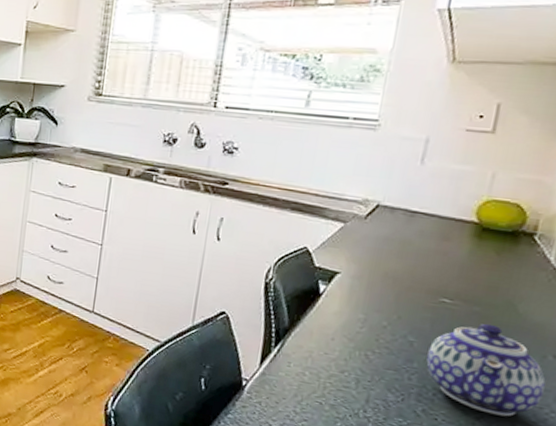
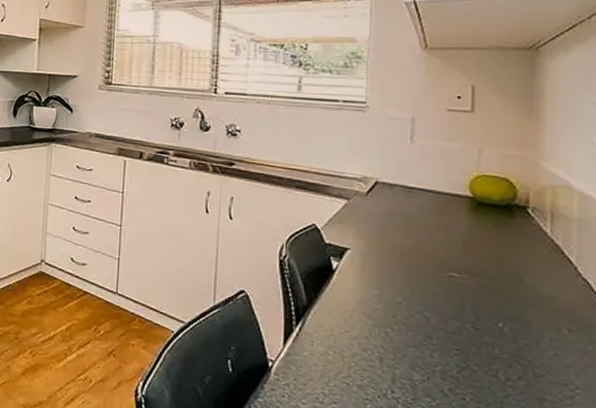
teapot: present [426,323,546,417] -> none [445,297,565,395]

